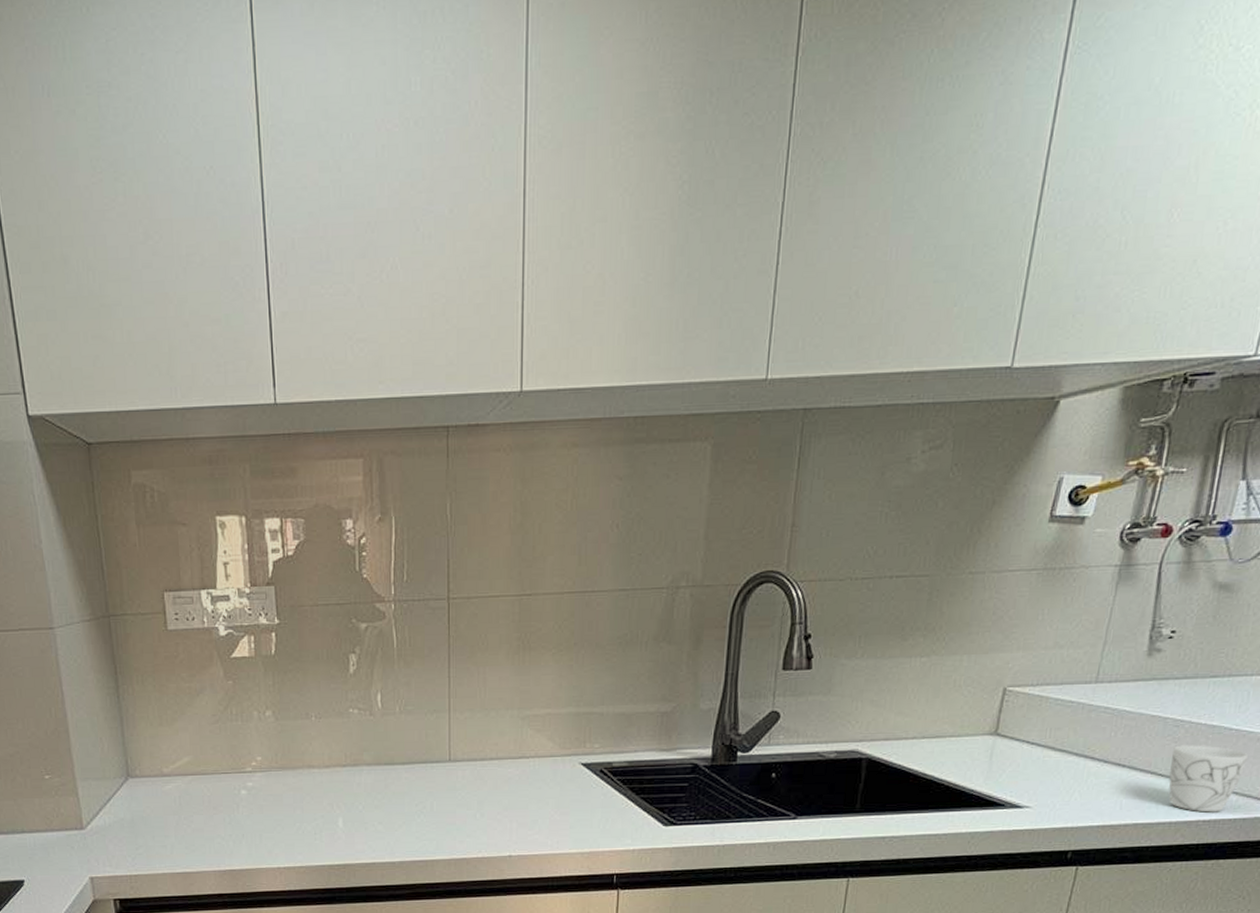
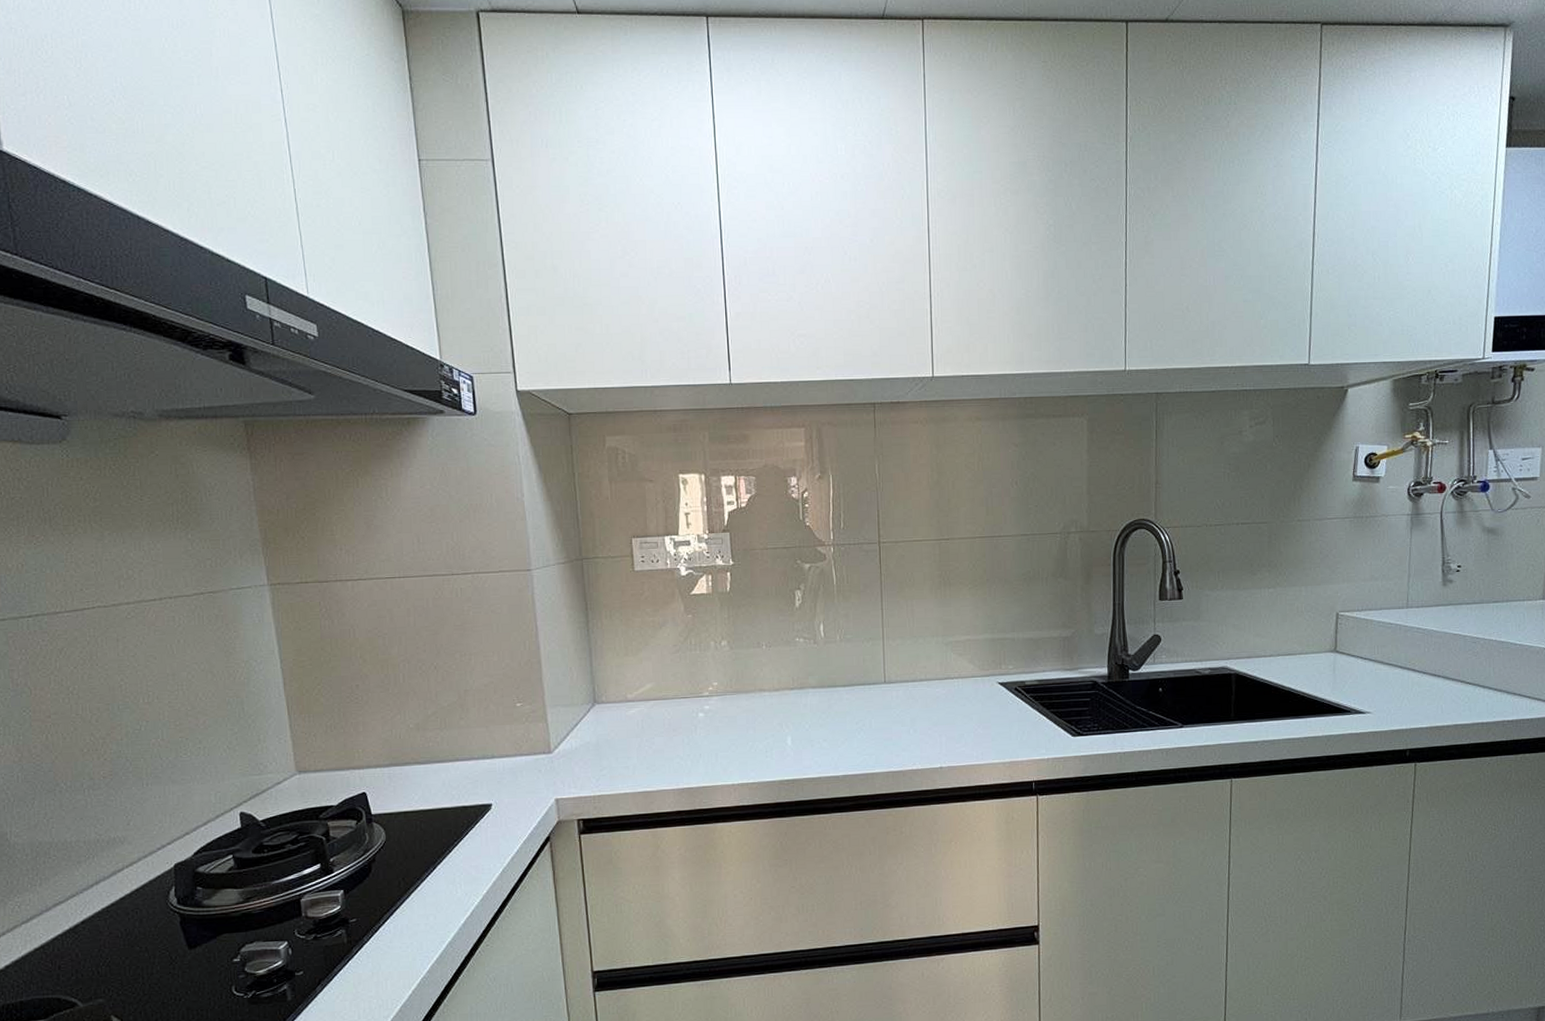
mug: present [1168,745,1248,813] -> none [1474,657,1532,714]

